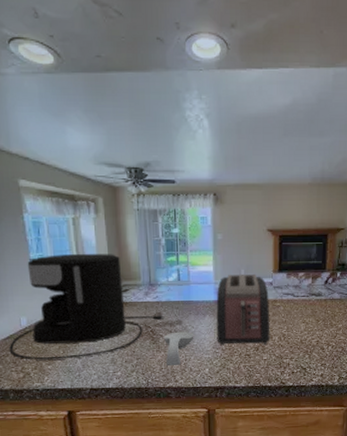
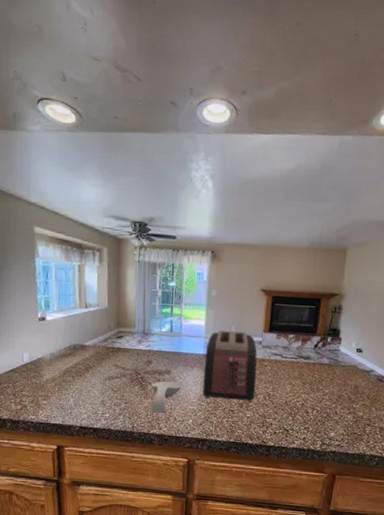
coffee maker: present [9,254,165,360] -> none [10,298,155,397]

